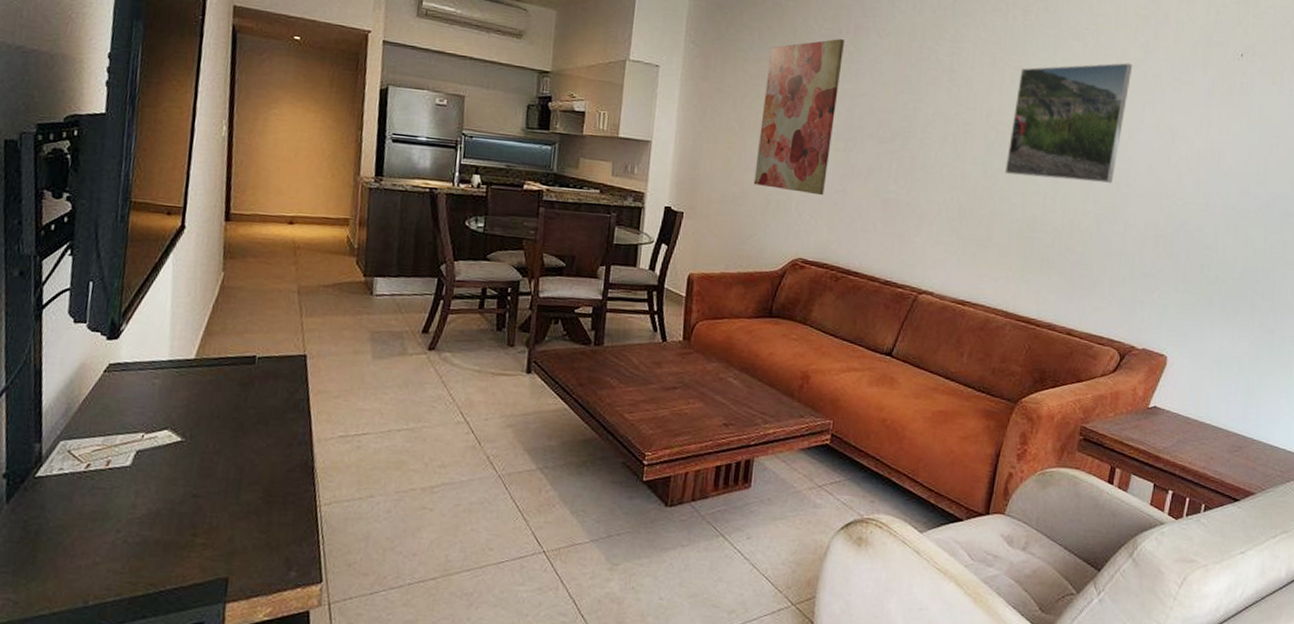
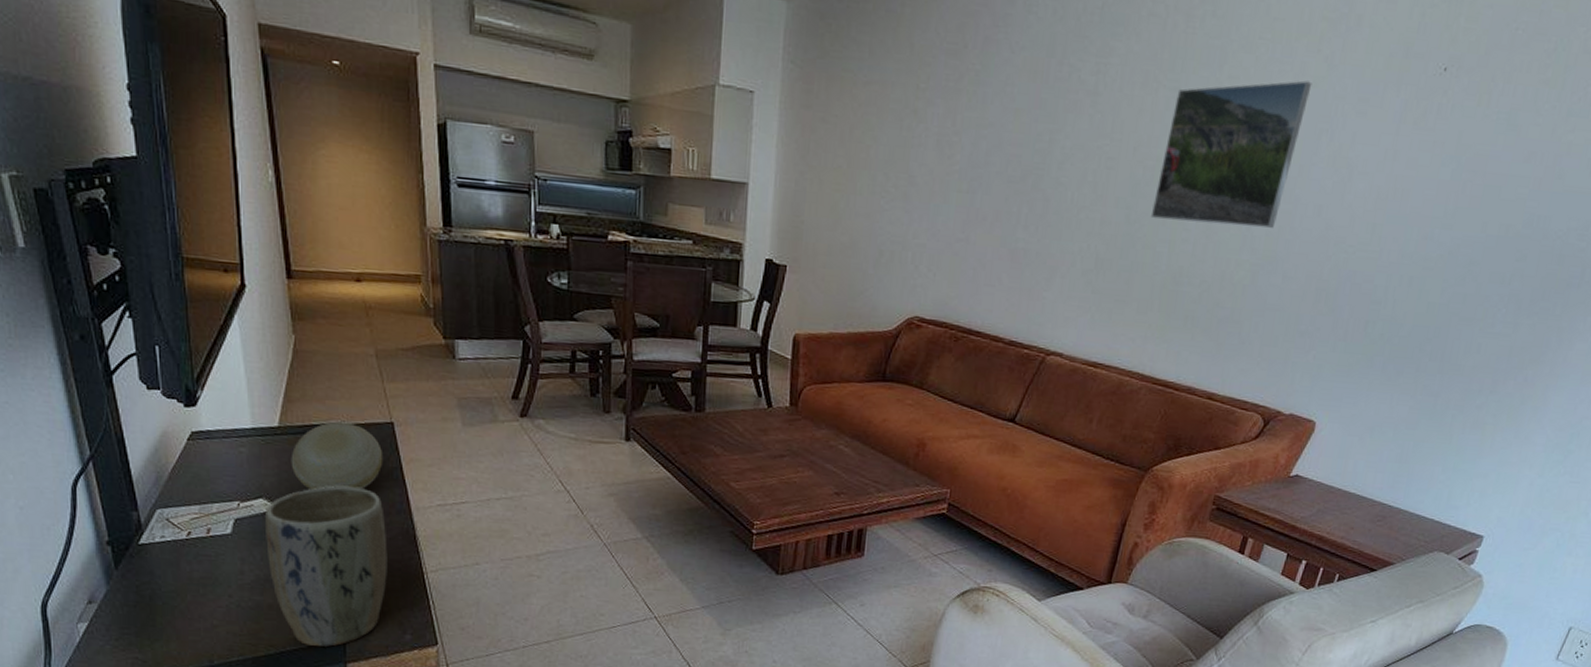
plant pot: none [162,417,286,585] -> present [265,485,388,647]
decorative ball: none [201,354,293,422] -> present [291,421,383,491]
wall art: present [753,39,844,196] -> none [864,55,970,245]

